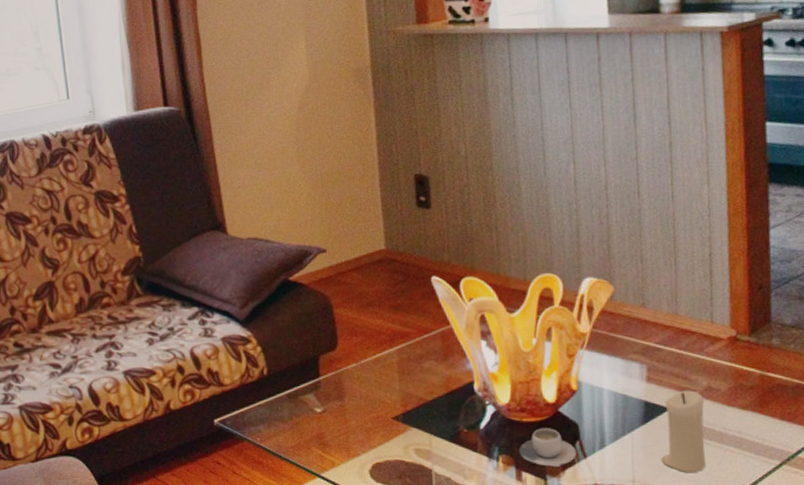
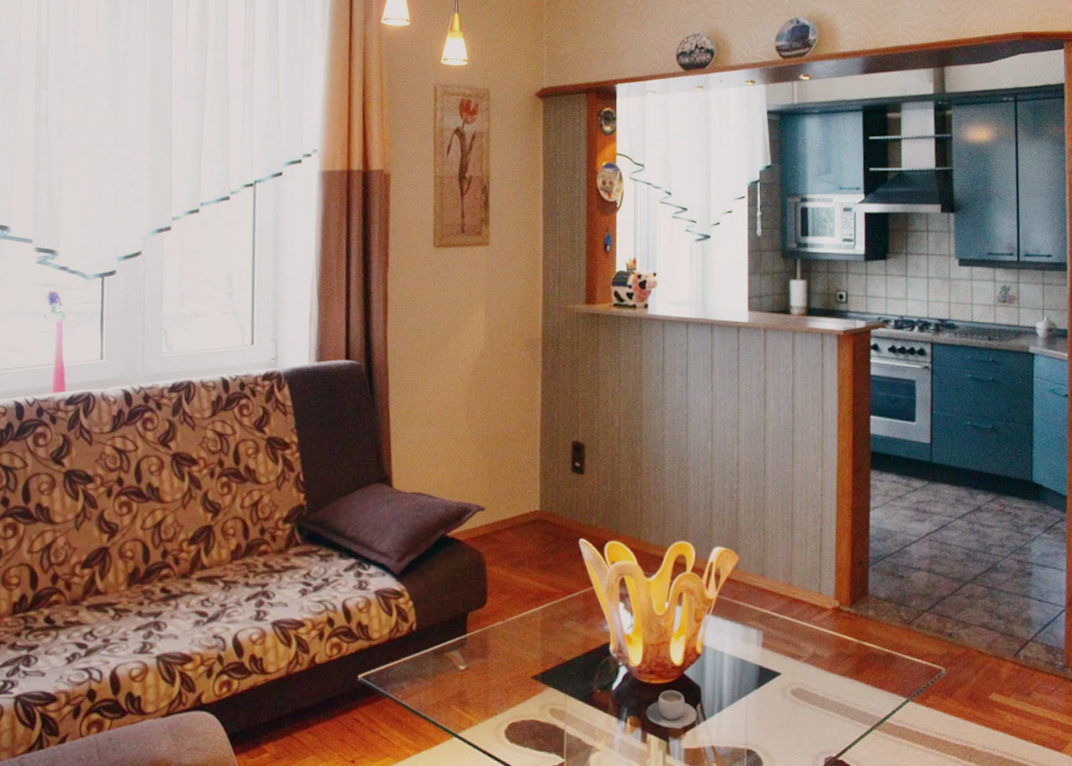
candle: present [661,390,707,472] -> none [771,656,810,735]

